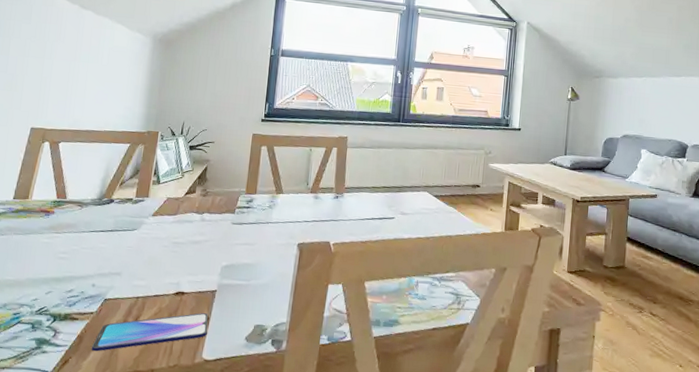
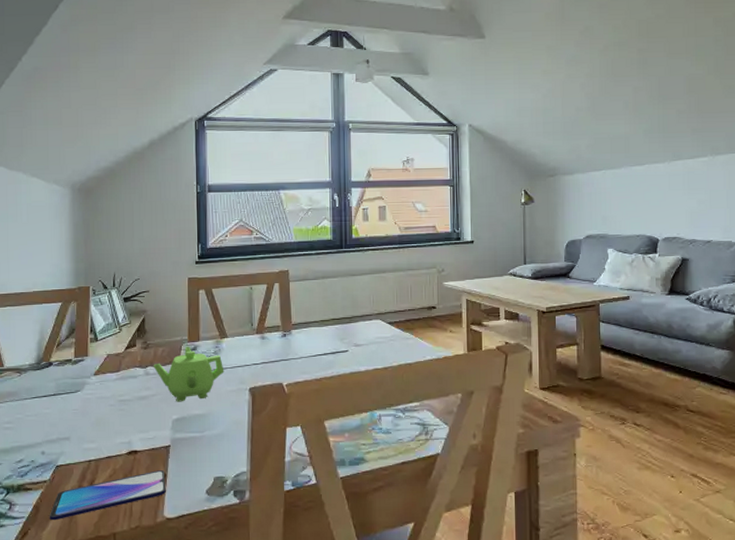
teapot: none [209,197,277,250] -> present [153,346,224,402]

